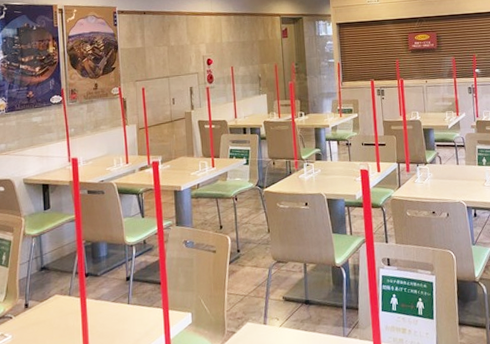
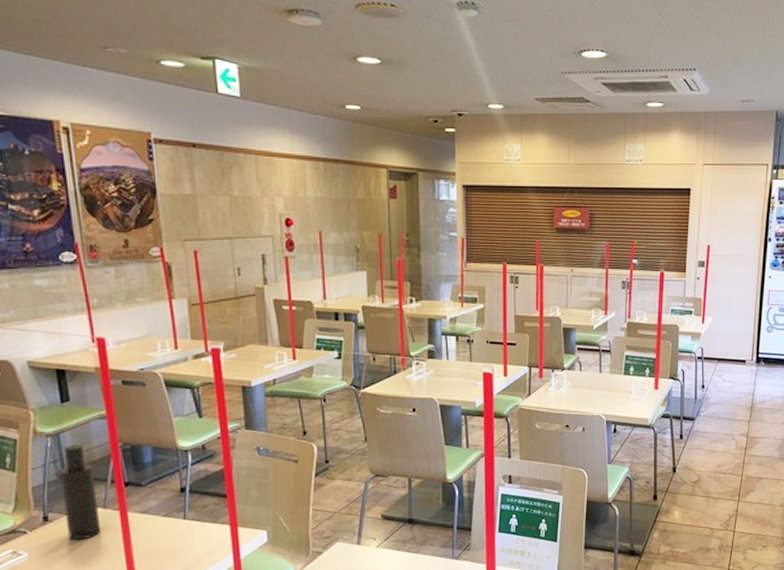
atomizer: none [39,243,66,324] -> present [59,444,101,541]

